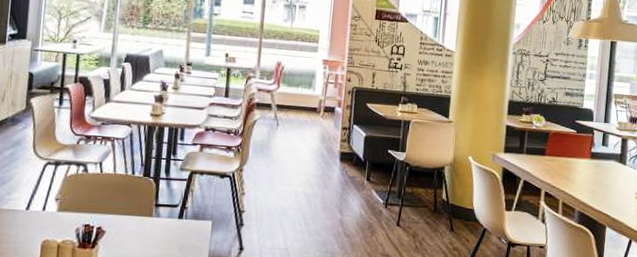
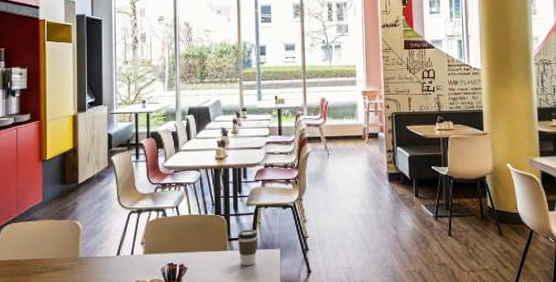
coffee cup: none [165,196,189,236] -> present [237,229,258,266]

